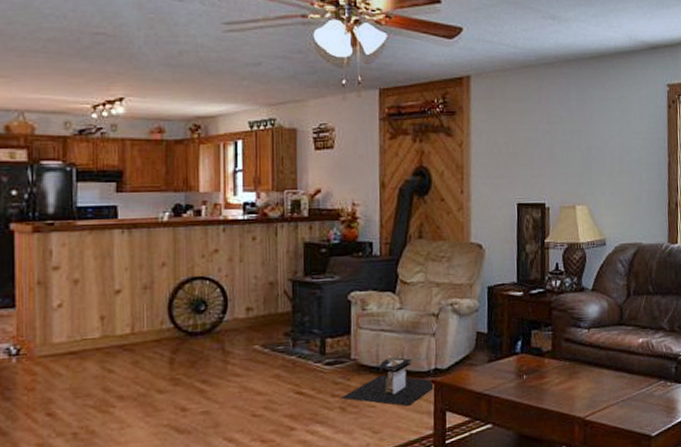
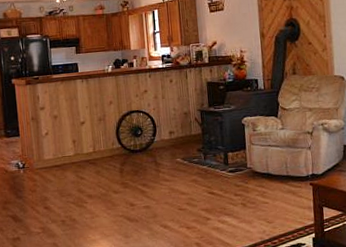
architectural model: present [340,352,434,406] -> none [241,162,312,203]

